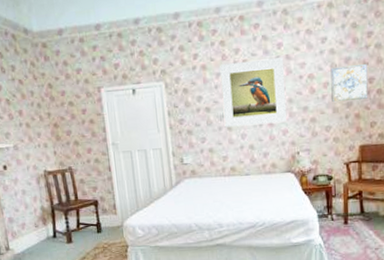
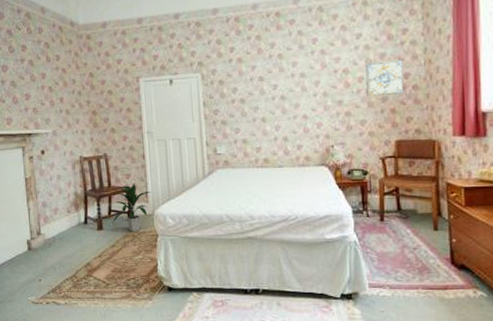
indoor plant: none [81,195,119,244] -> present [112,183,151,232]
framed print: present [220,57,286,128] -> none [255,52,321,119]

